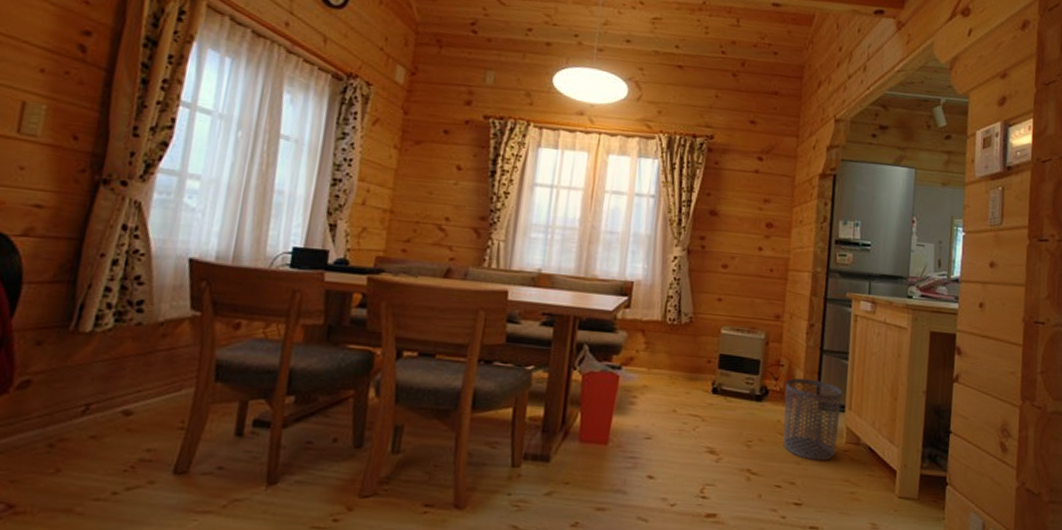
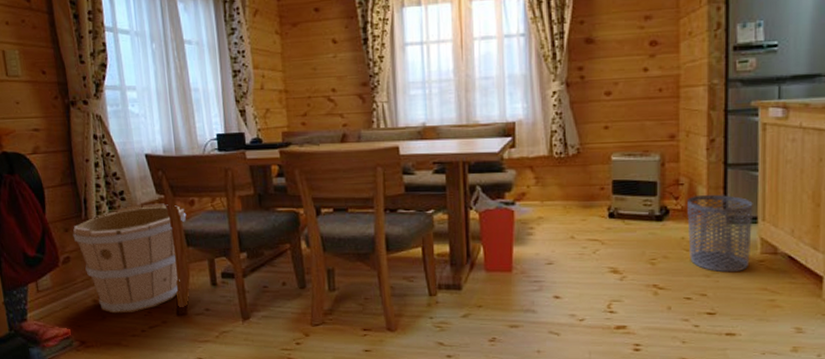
wooden bucket: none [46,320,226,467] -> present [72,203,187,314]

